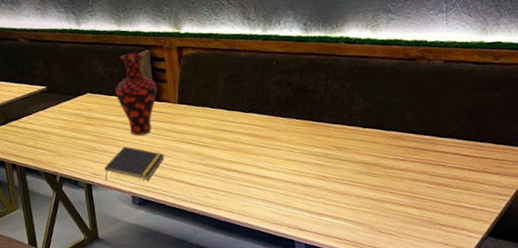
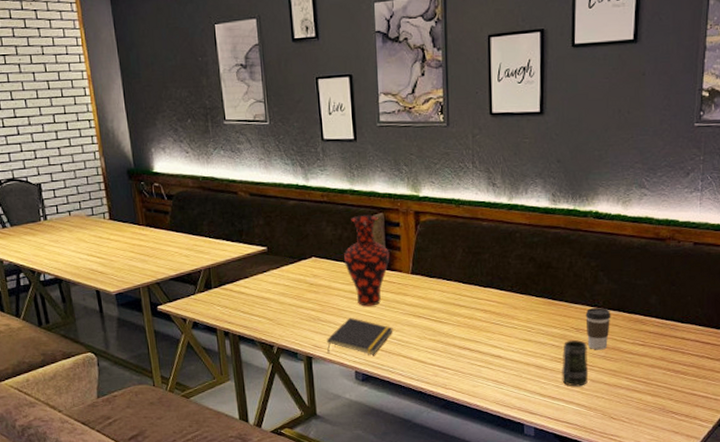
mug: none [326,158,353,203] -> present [562,340,589,387]
coffee cup: none [345,126,370,167] -> present [585,307,611,350]

